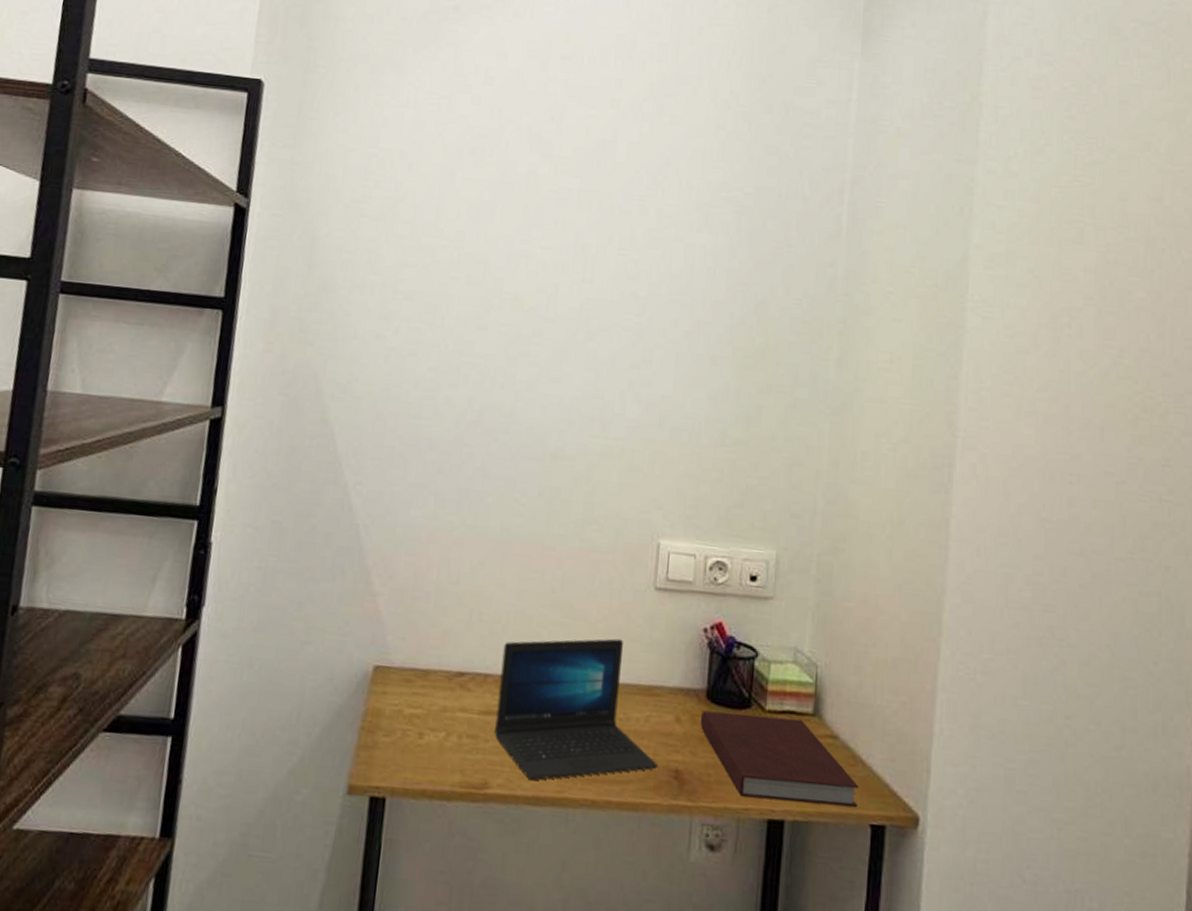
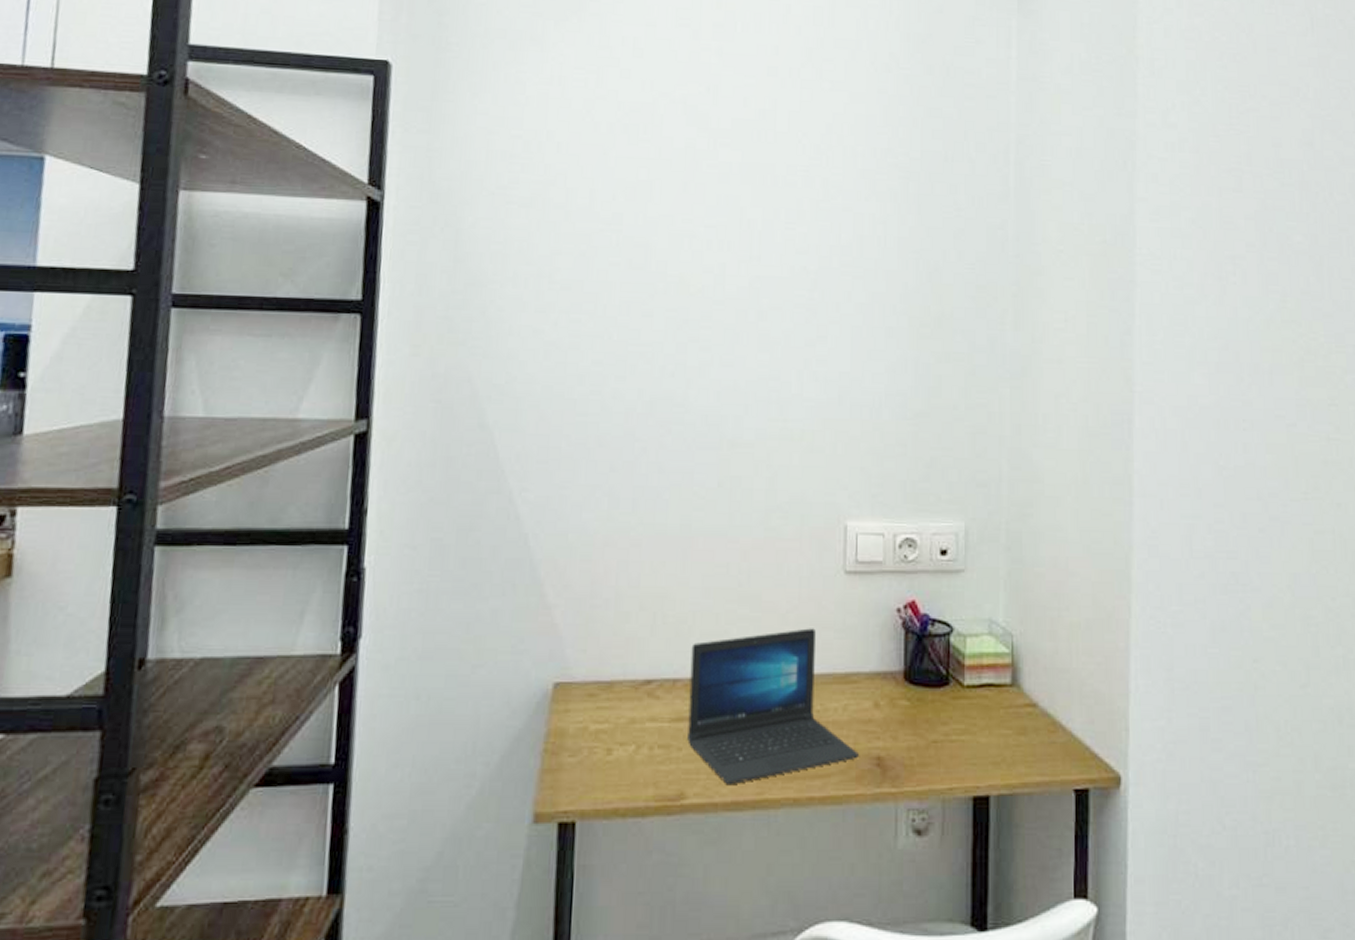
notebook: present [700,710,860,808] -> none [899,691,1061,776]

